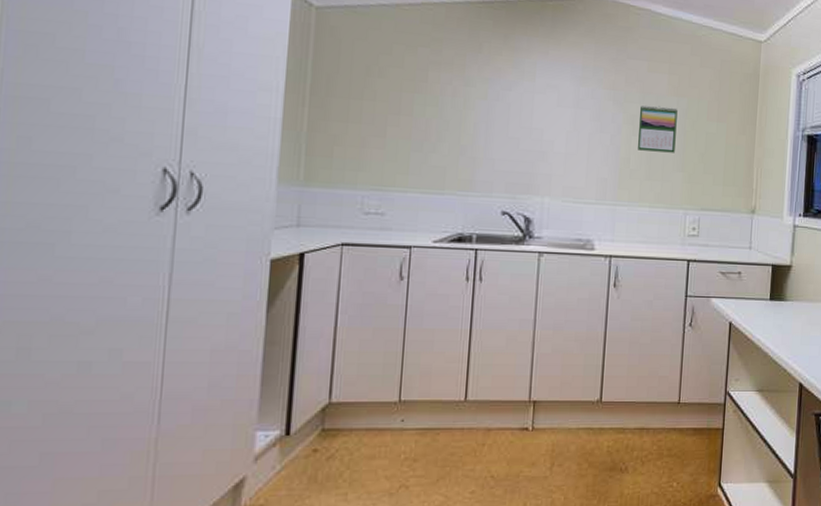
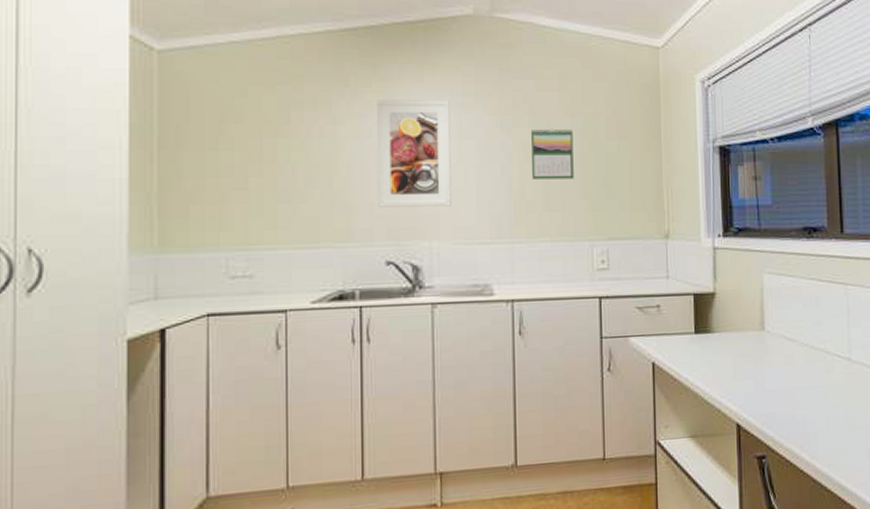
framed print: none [499,67,570,168] -> present [377,99,451,207]

